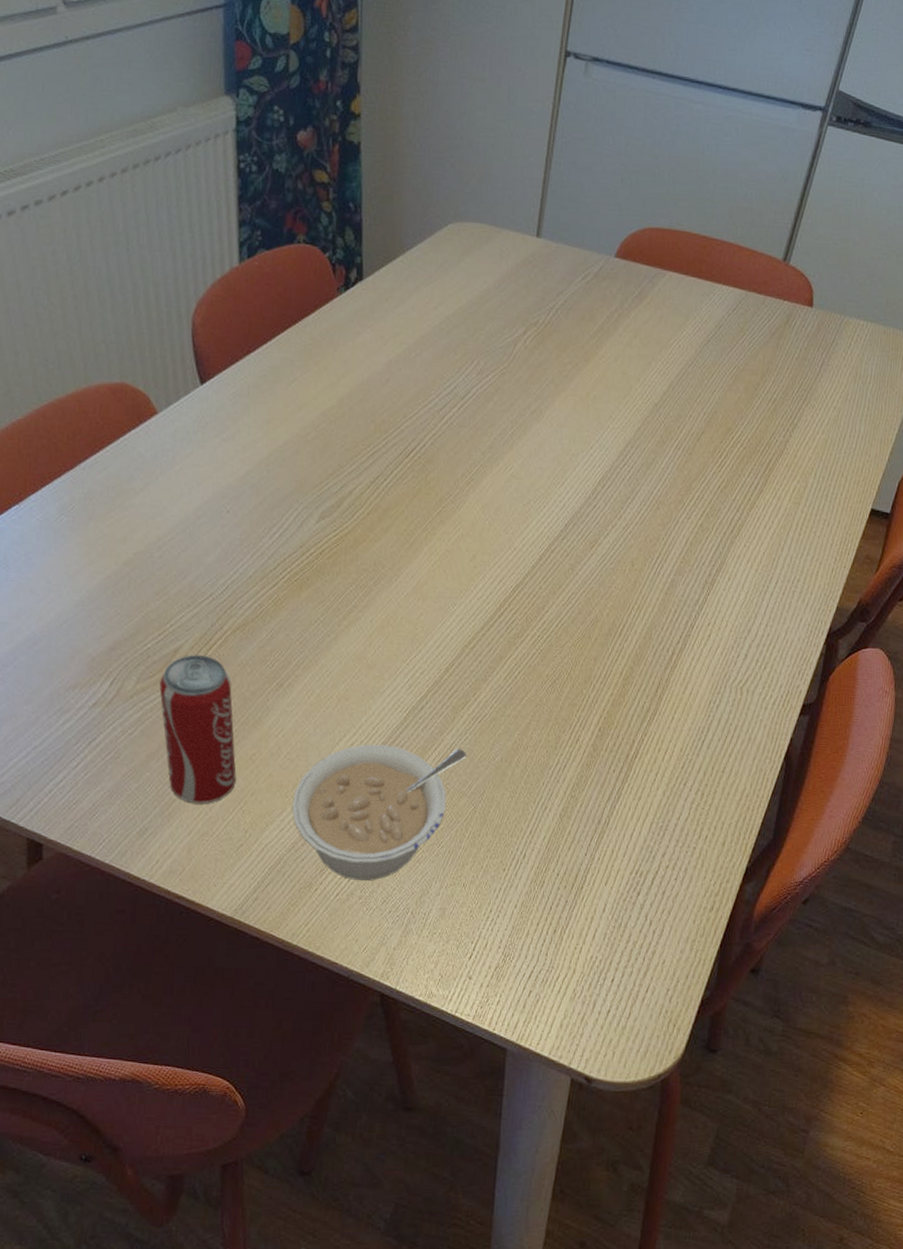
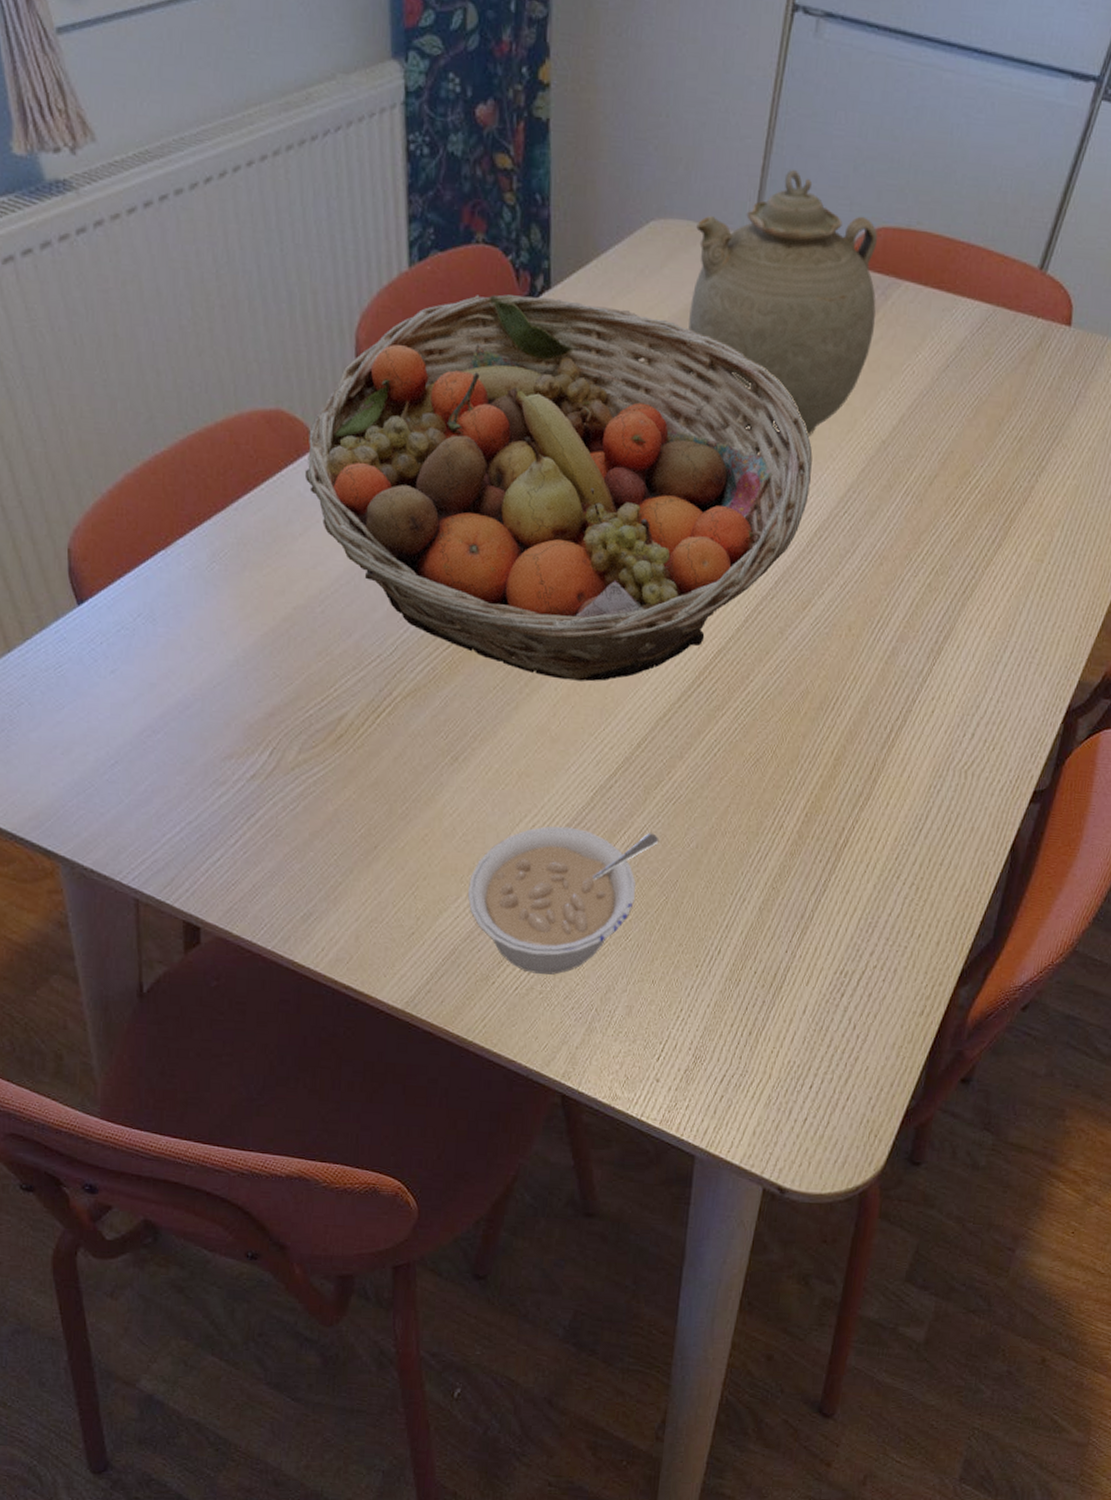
fruit basket: none [145,285,595,614] -> present [304,294,813,682]
beverage can: present [159,654,236,804] -> none [323,722,407,888]
teapot: none [483,181,645,400] -> present [688,169,878,436]

